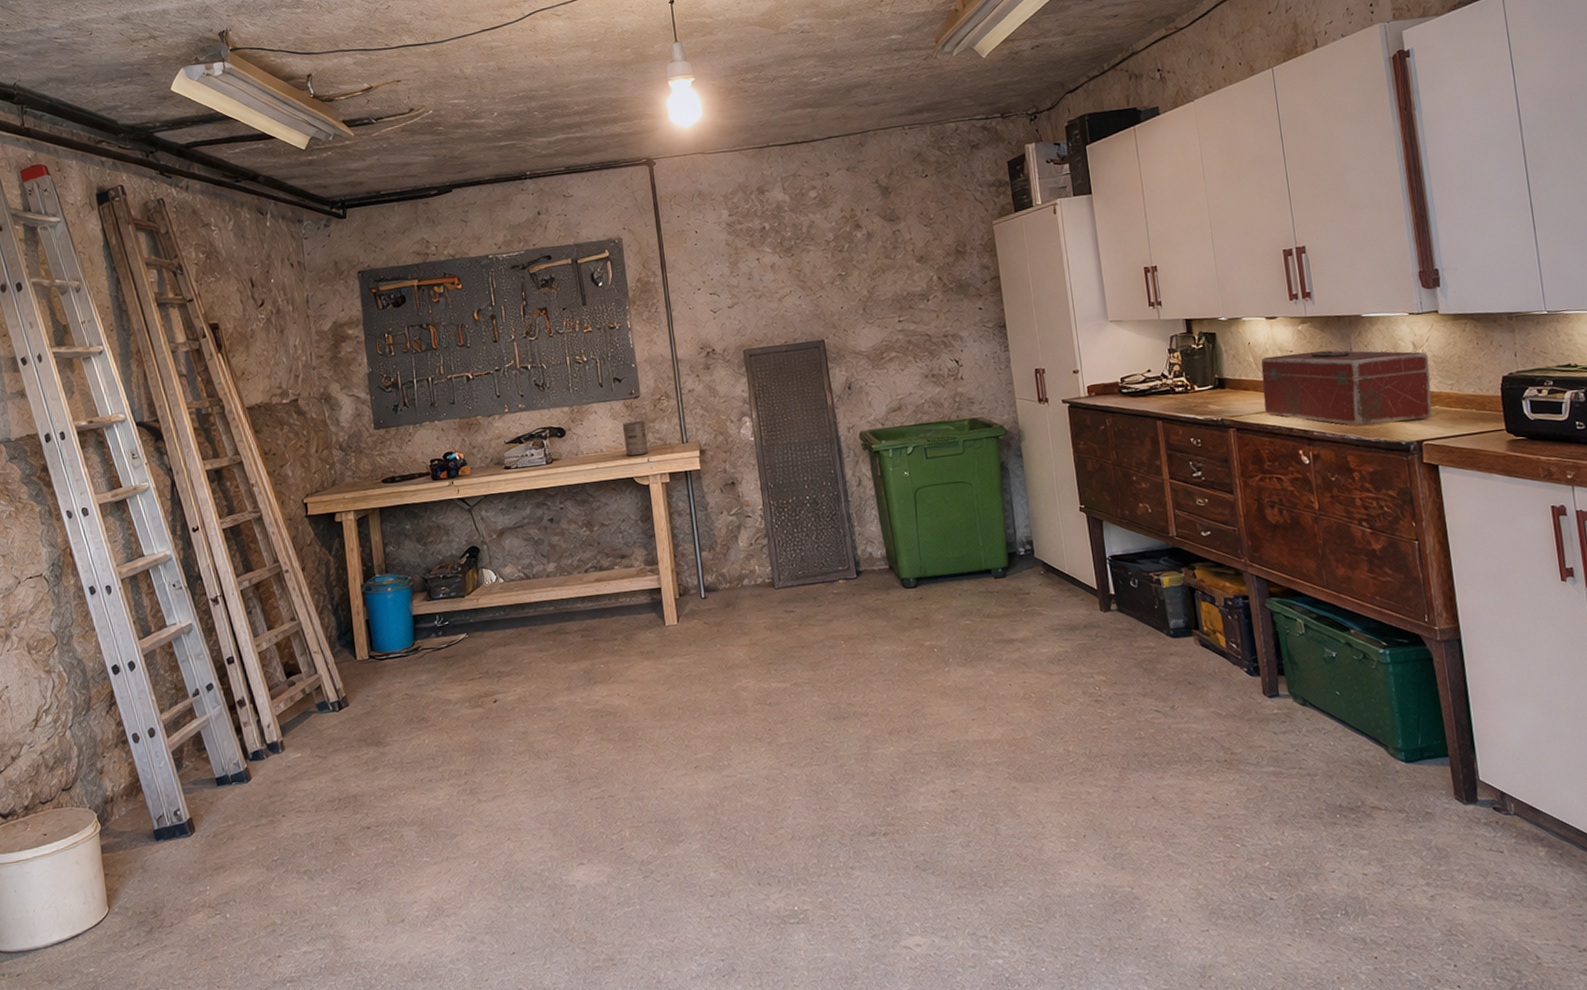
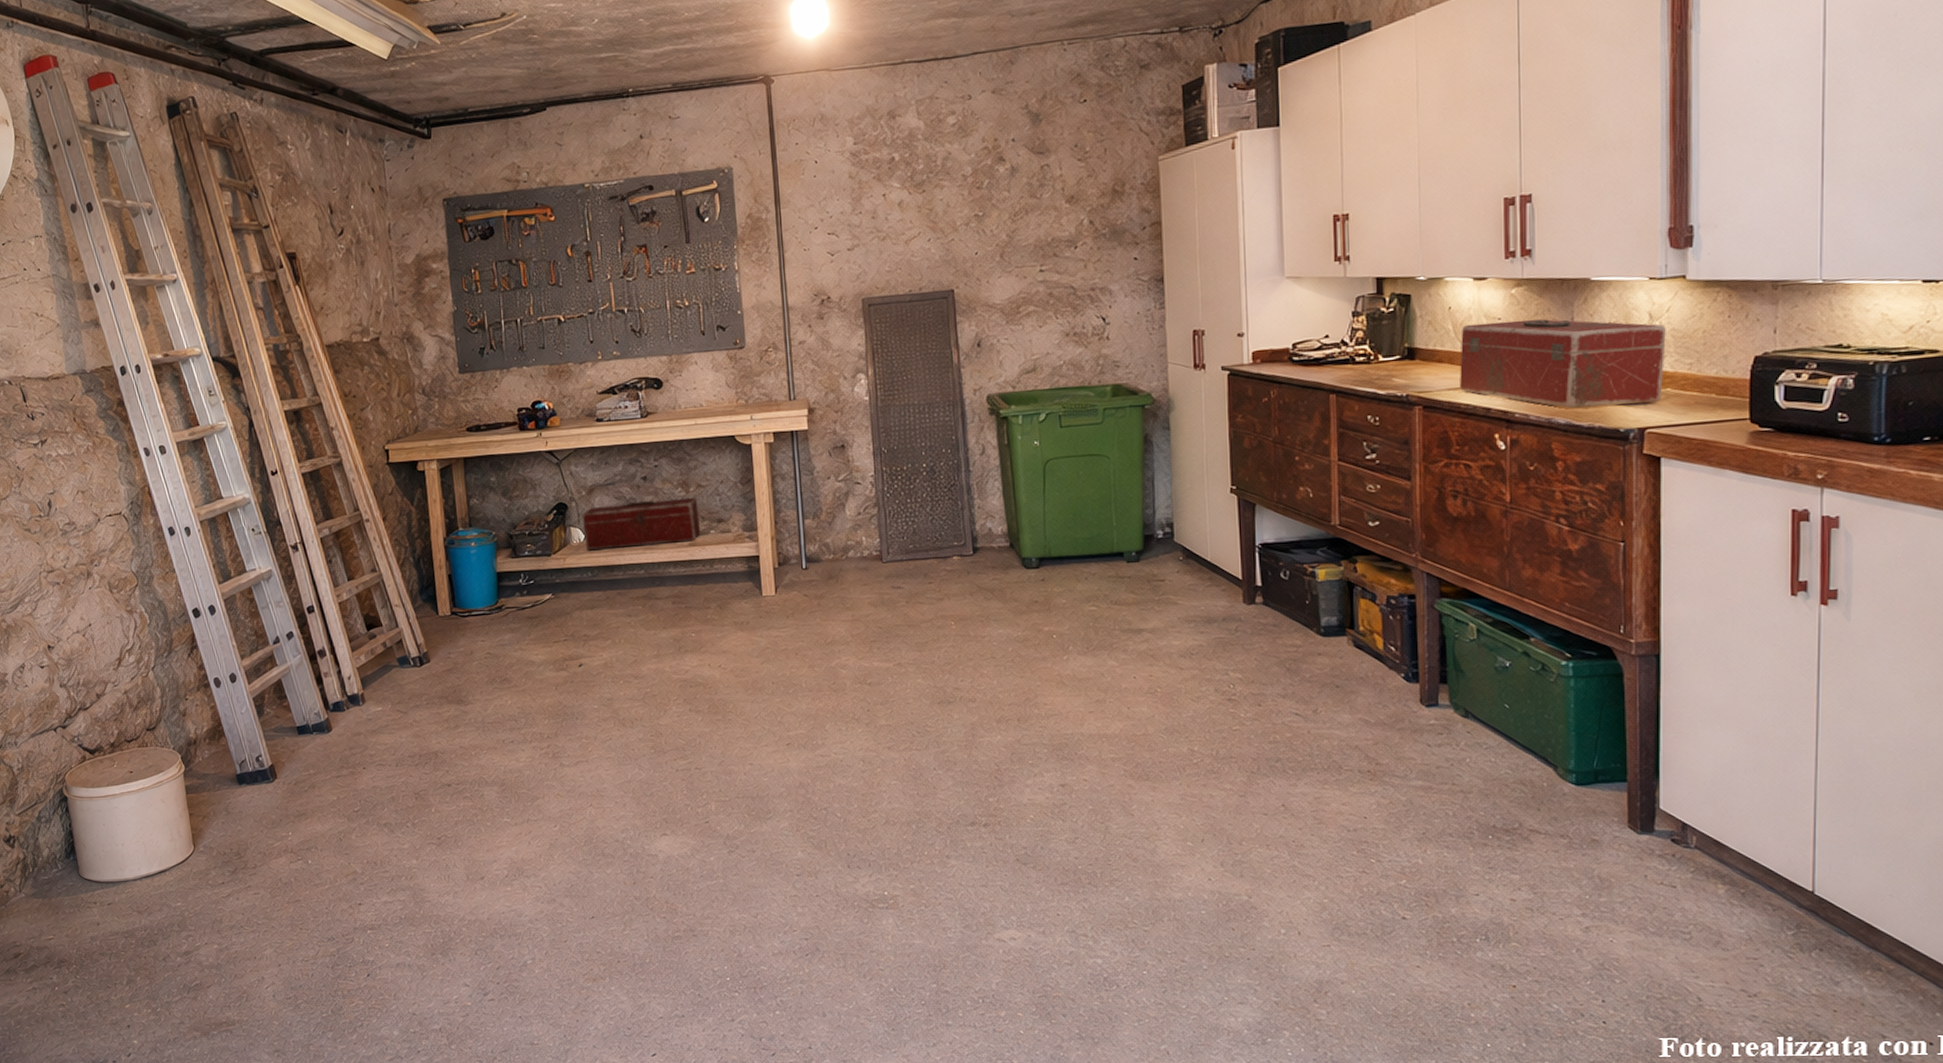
toolbox: none [493,535,605,591] -> present [581,497,700,551]
paint can: present [623,420,648,457] -> none [725,373,752,413]

